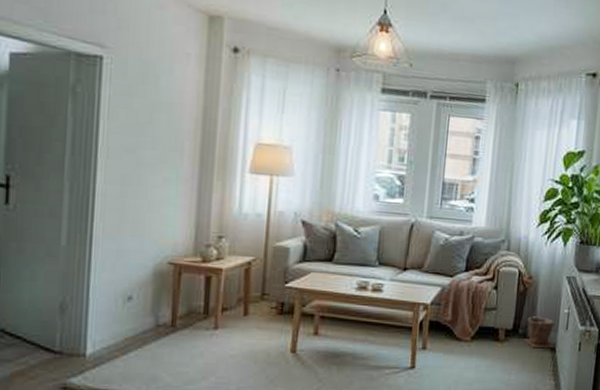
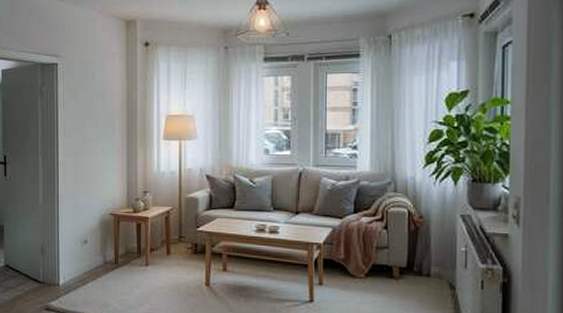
plant pot: present [524,316,556,349] -> none [420,254,454,286]

